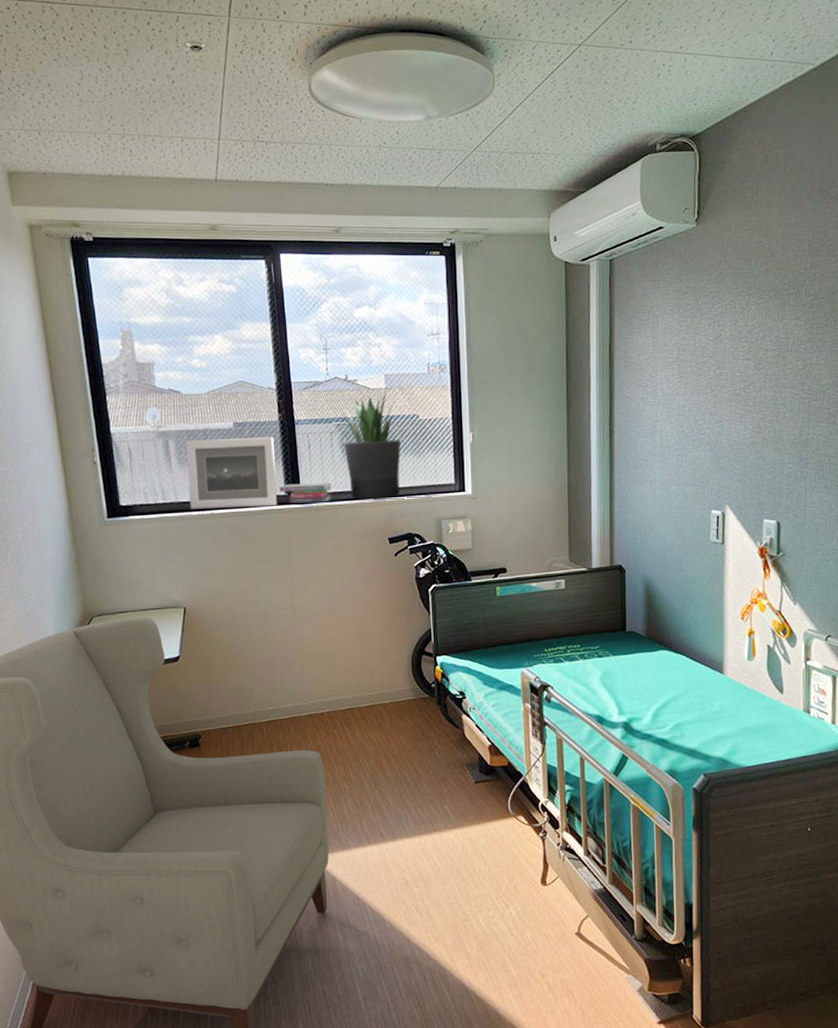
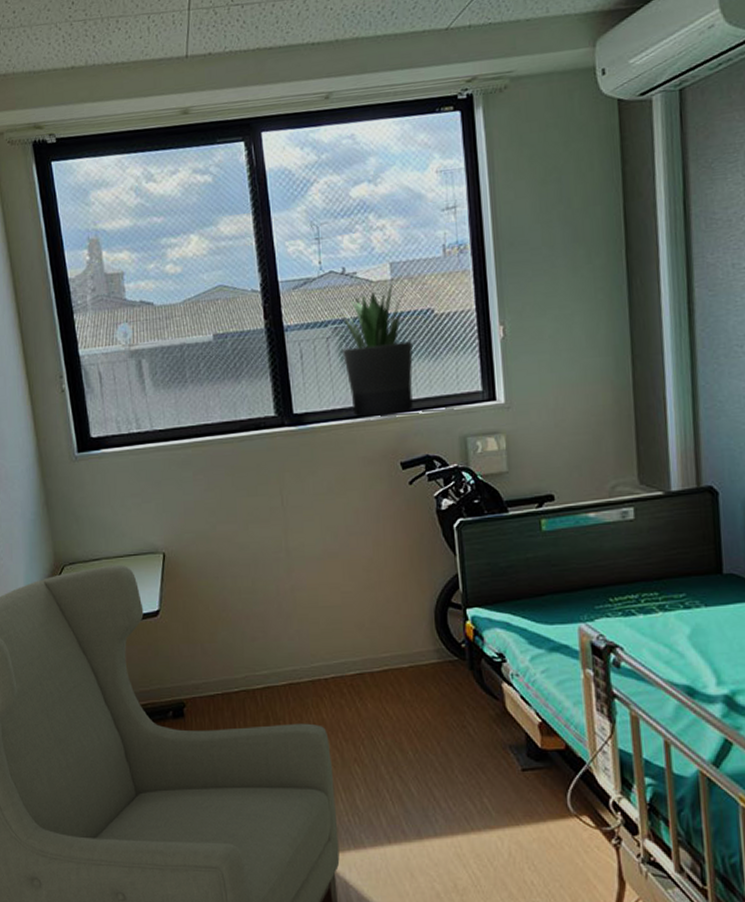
picture frame: present [186,437,278,509] -> none [161,348,267,438]
books: present [280,483,331,504] -> none [268,398,330,427]

